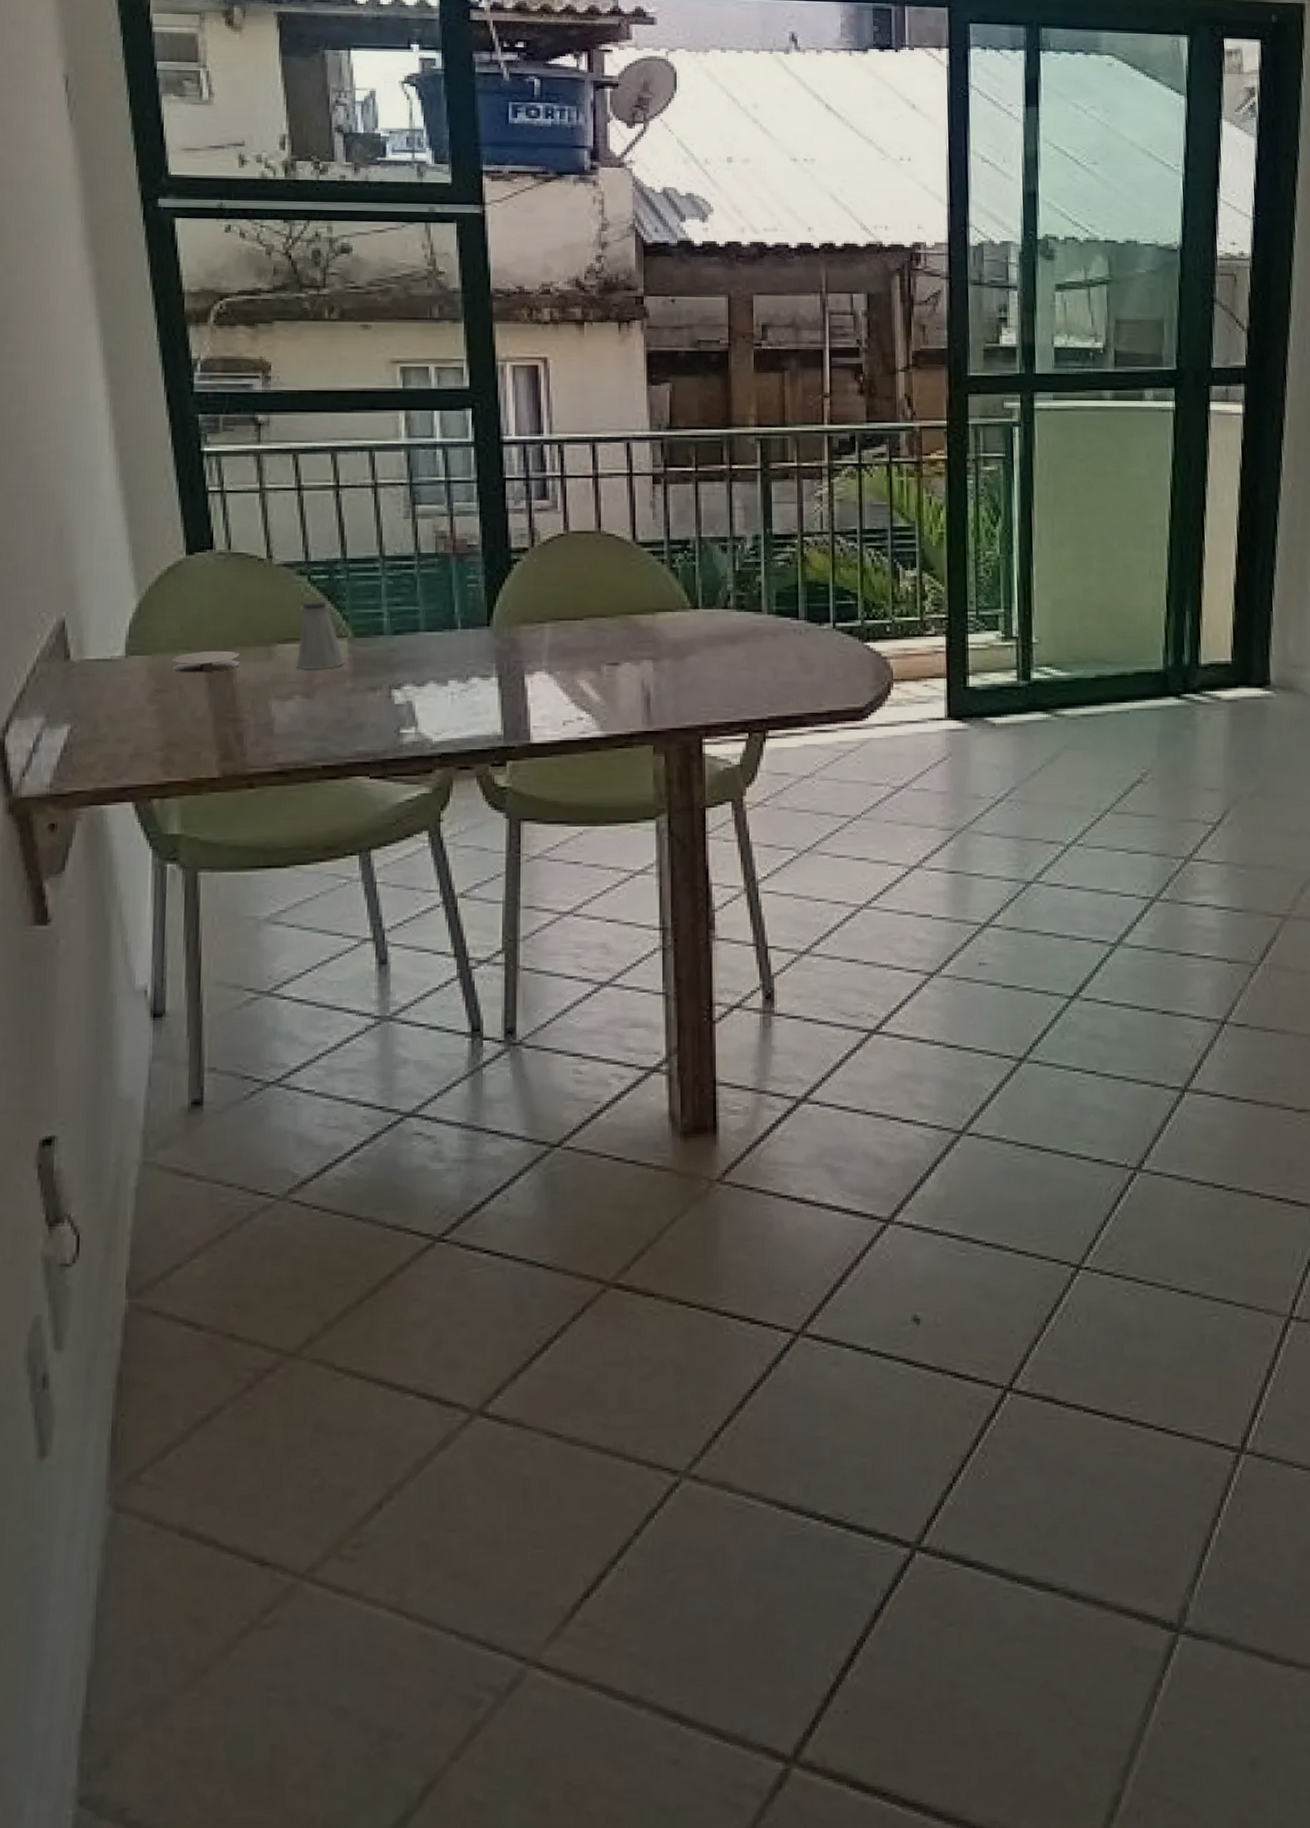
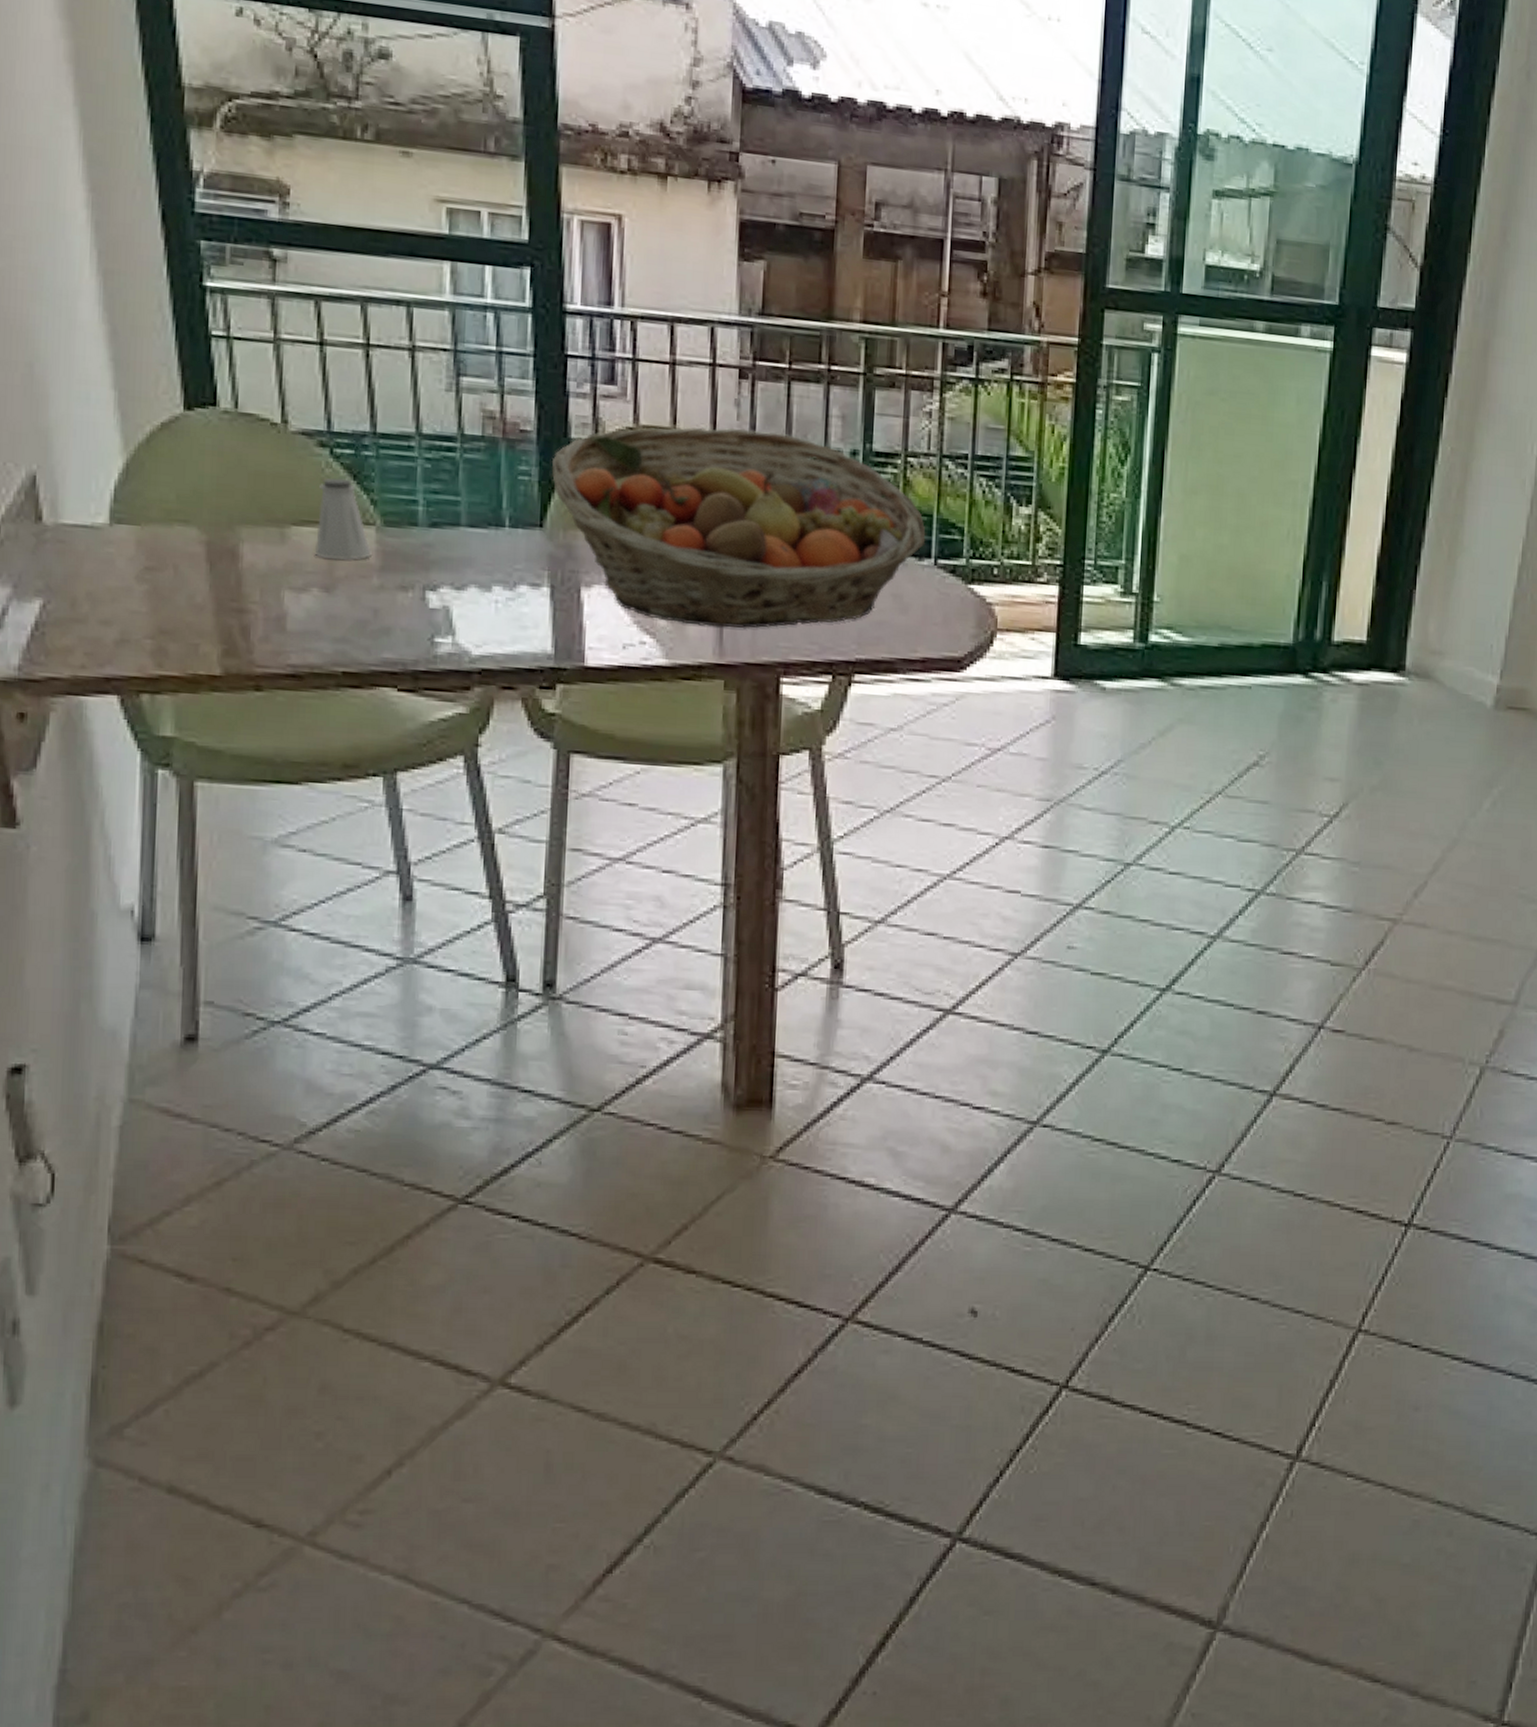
coaster: present [172,650,241,673] -> none [166,526,248,552]
fruit basket: none [496,526,824,699] -> present [552,427,926,629]

